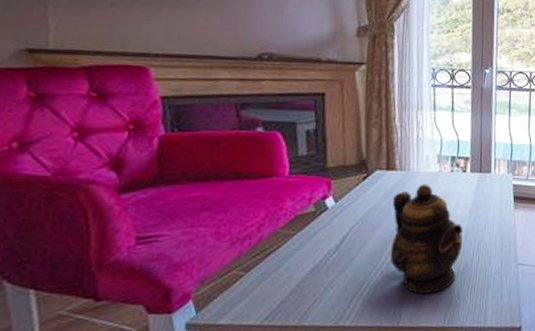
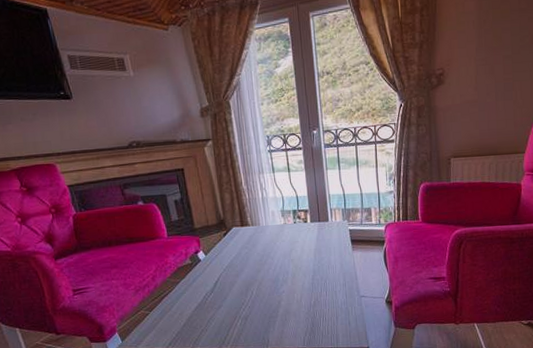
teapot: present [390,184,463,294] -> none [250,235,312,324]

